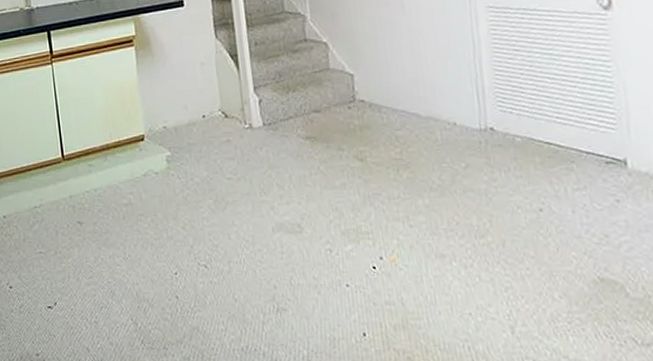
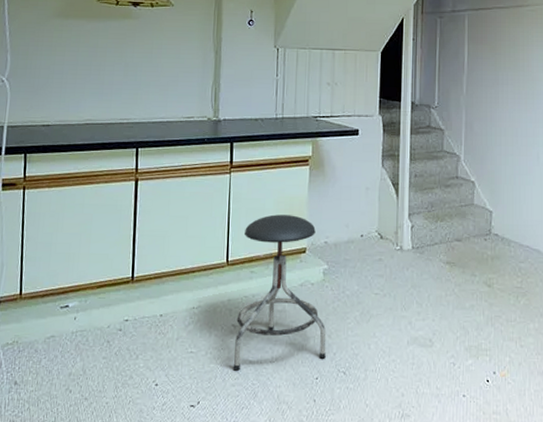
stool: none [76,101,182,269] -> present [233,214,326,371]

